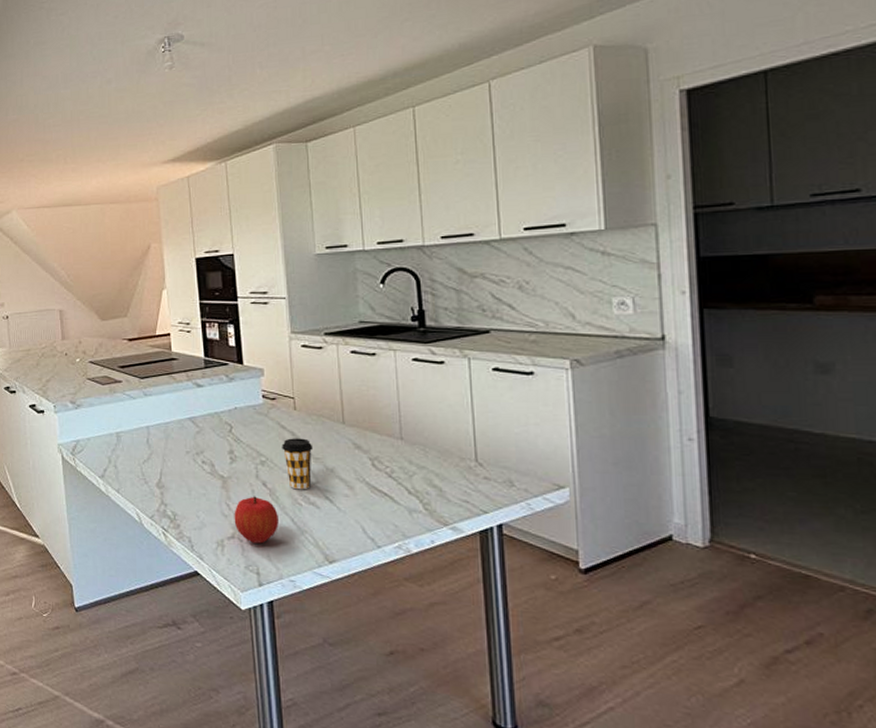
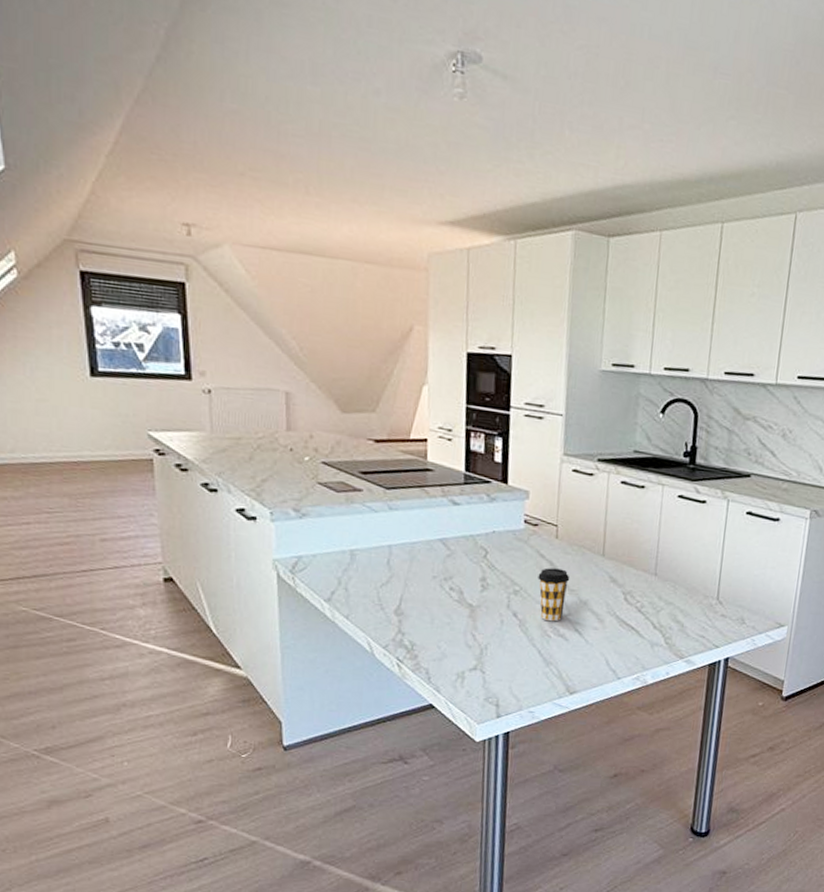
fruit: present [234,496,279,544] -> none [478,626,526,676]

